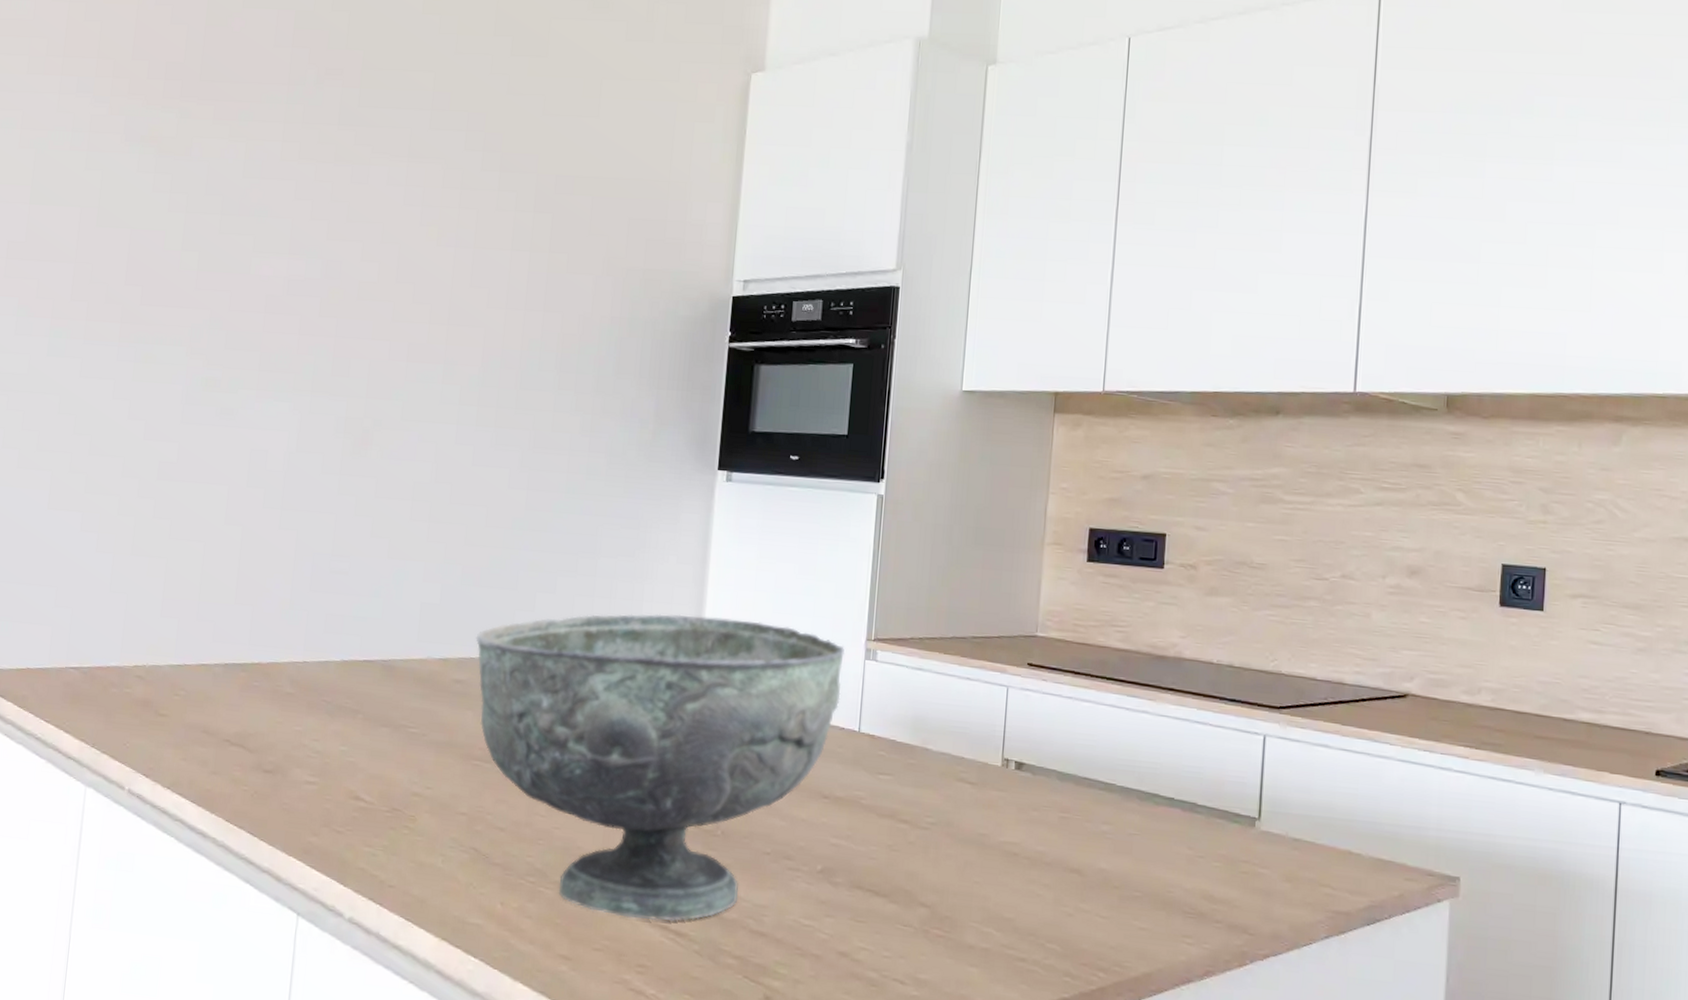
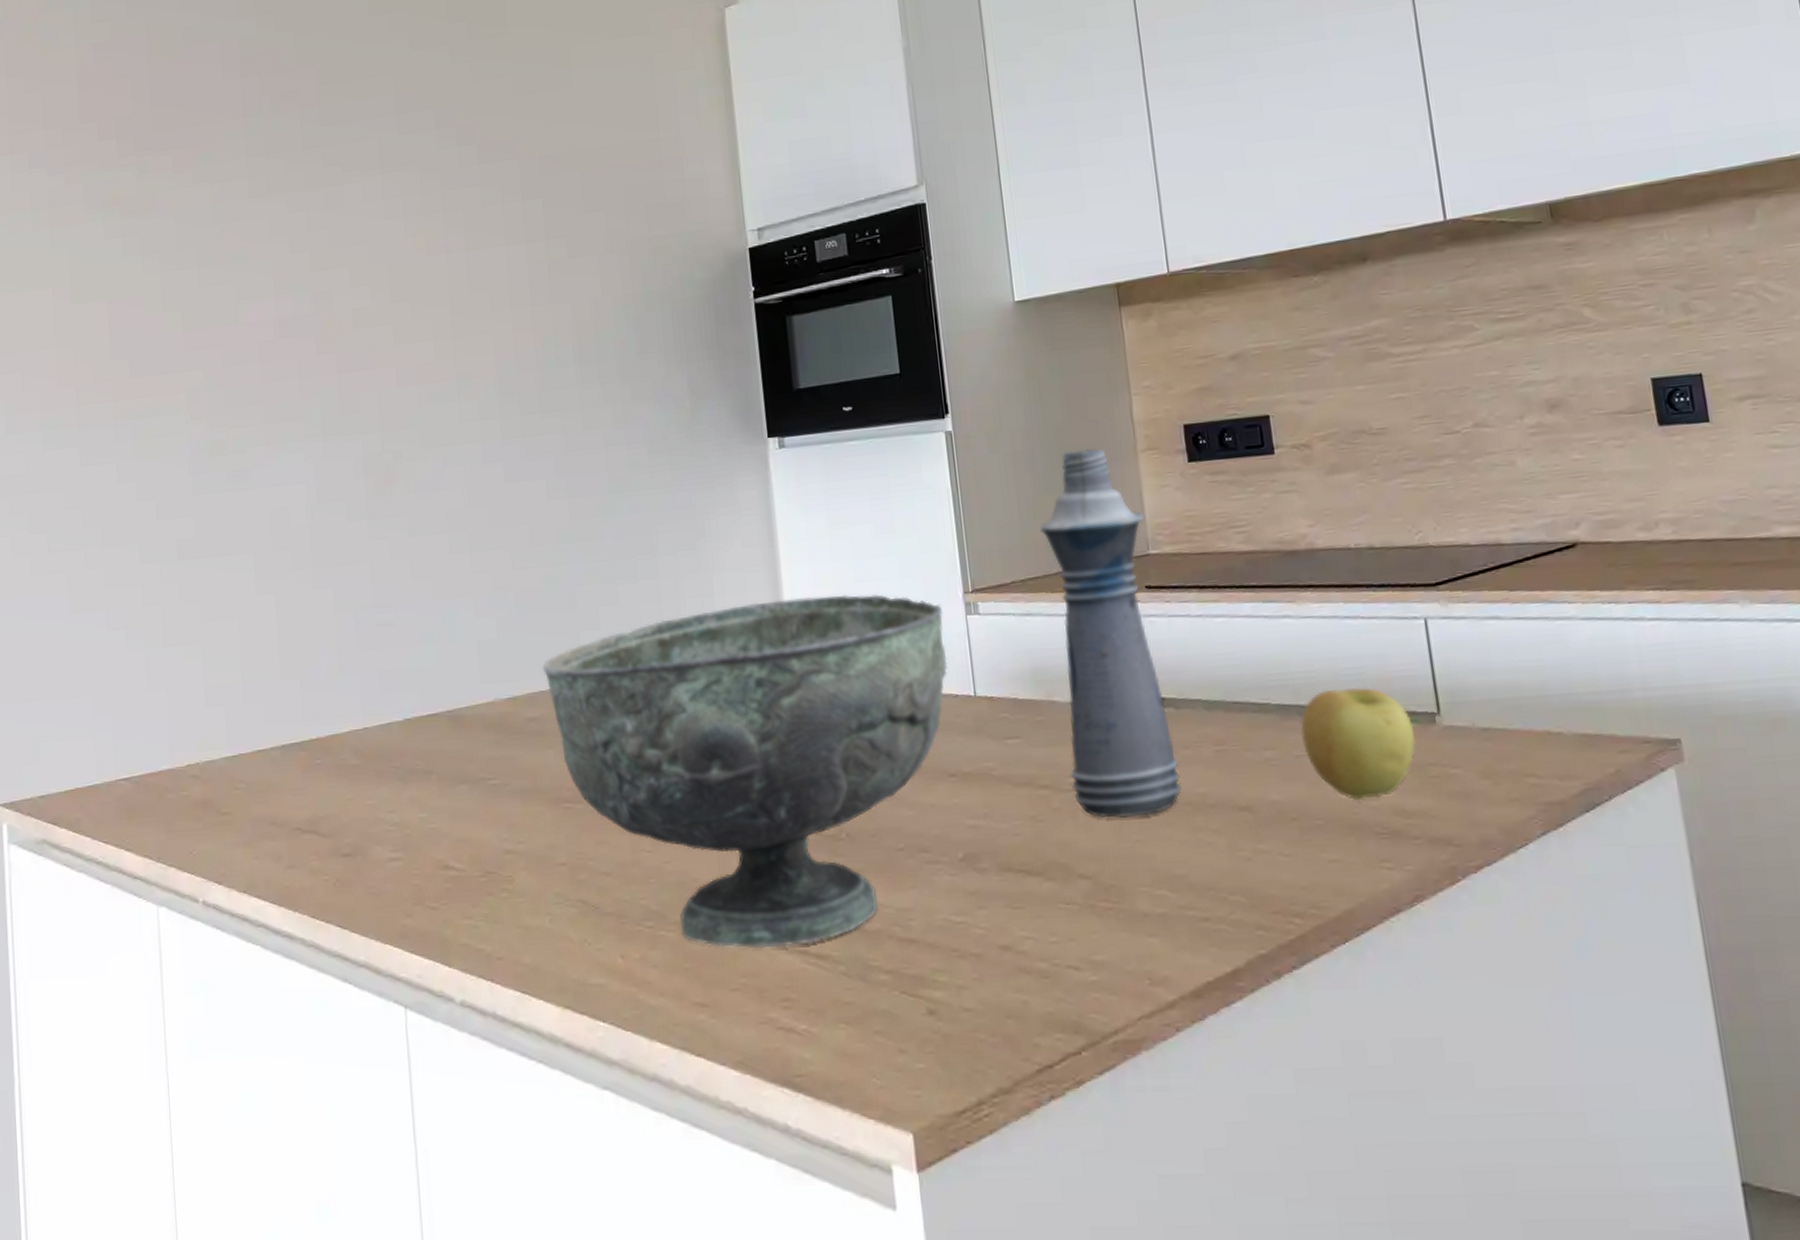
bottle: none [928,532,1040,862] -> present [1040,449,1181,818]
apple: none [1137,781,1236,882] -> present [1301,687,1416,801]

